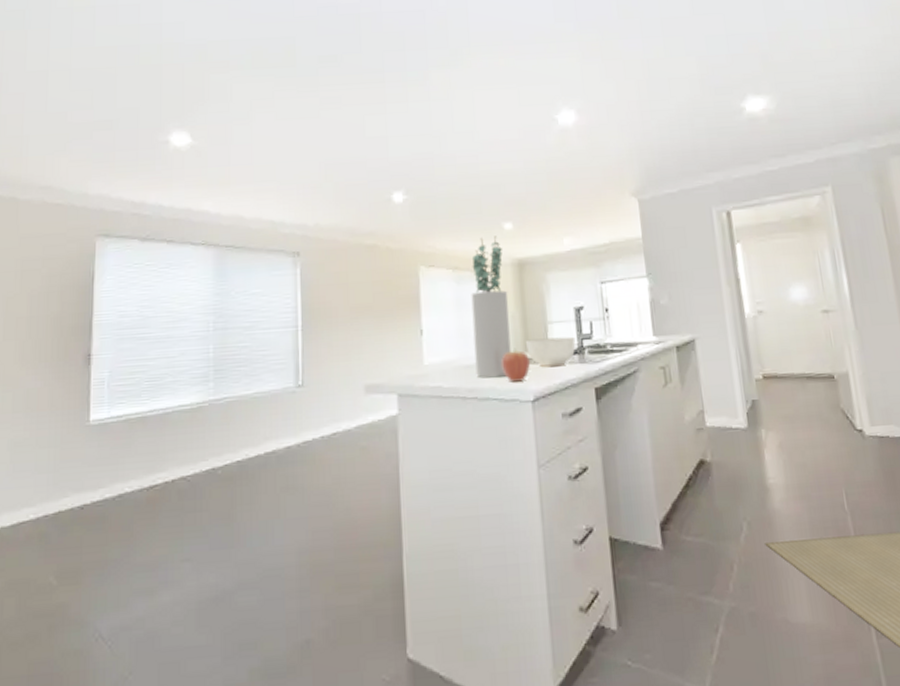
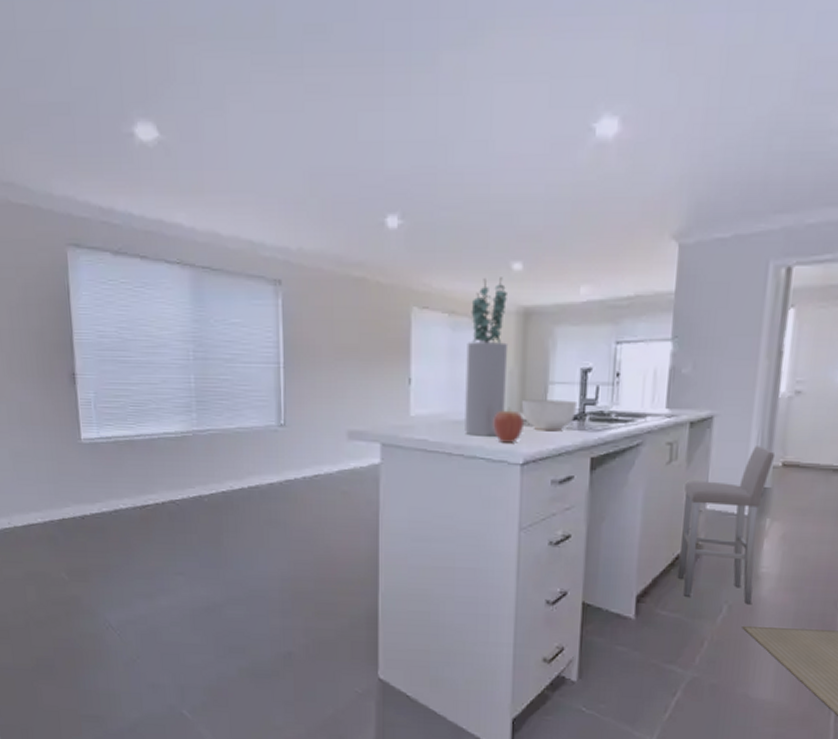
bar stool: none [683,362,769,519] -> present [677,446,776,605]

